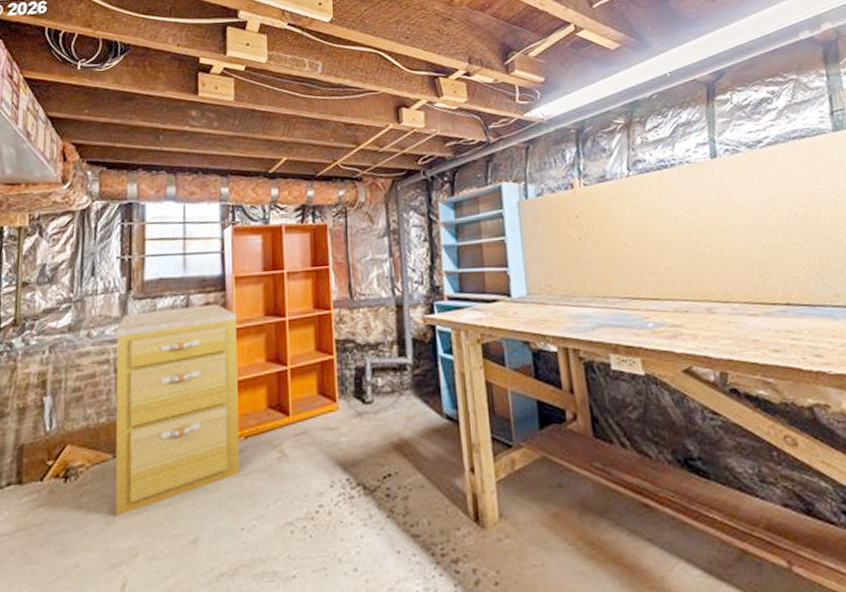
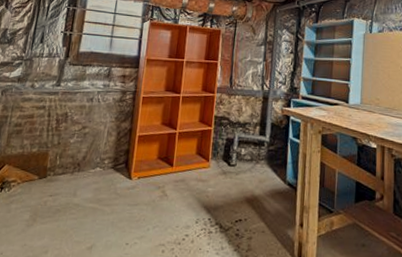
filing cabinet: present [115,304,239,517] -> none [34,75,144,222]

